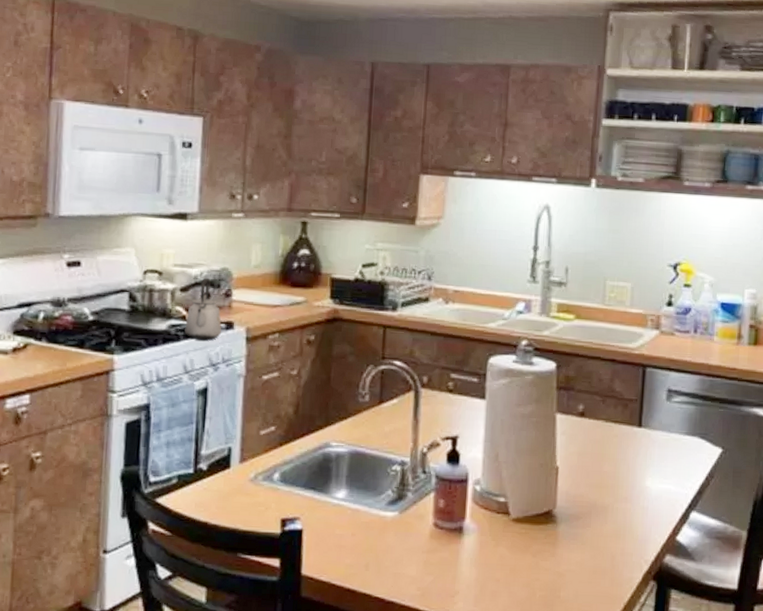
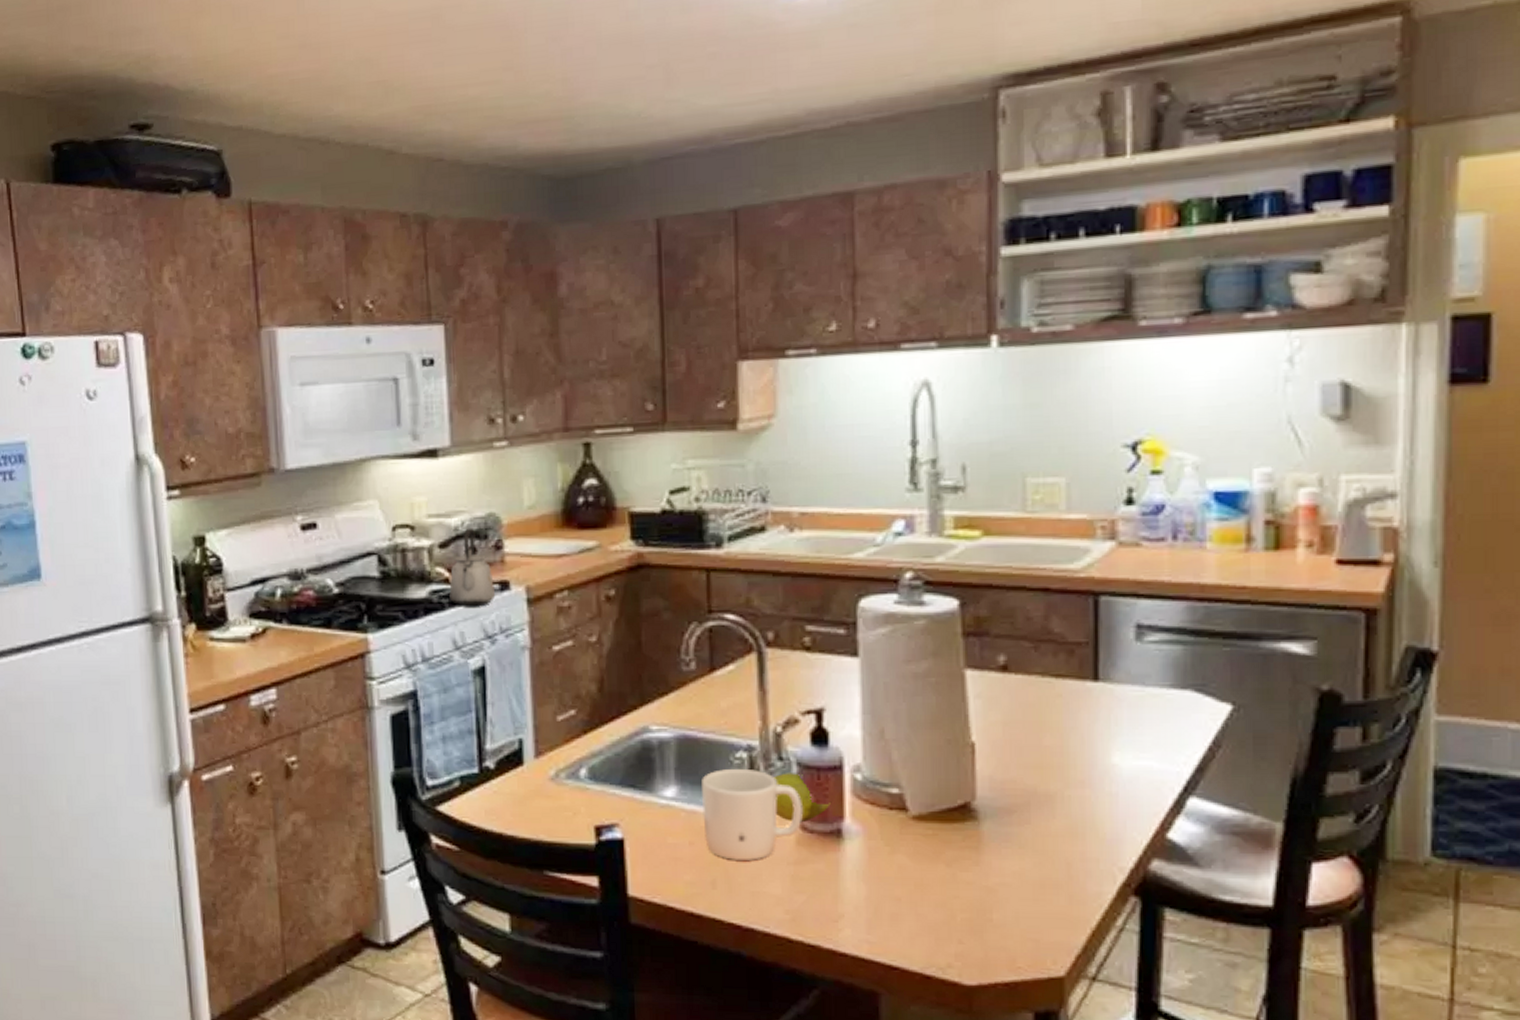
mug: none [364,478,437,549] -> present [702,768,803,860]
fruit: none [417,483,457,521] -> present [773,773,831,822]

